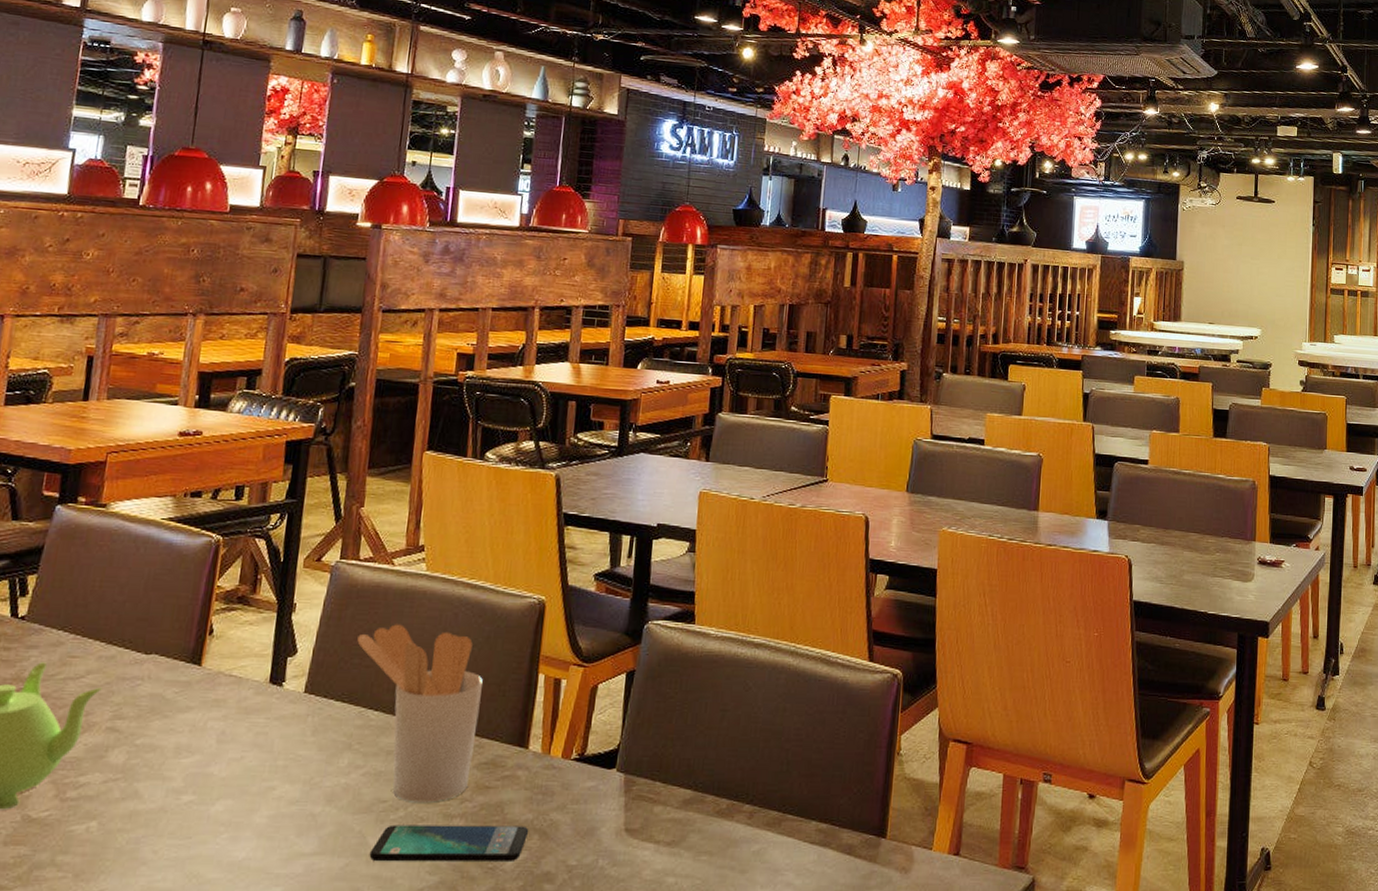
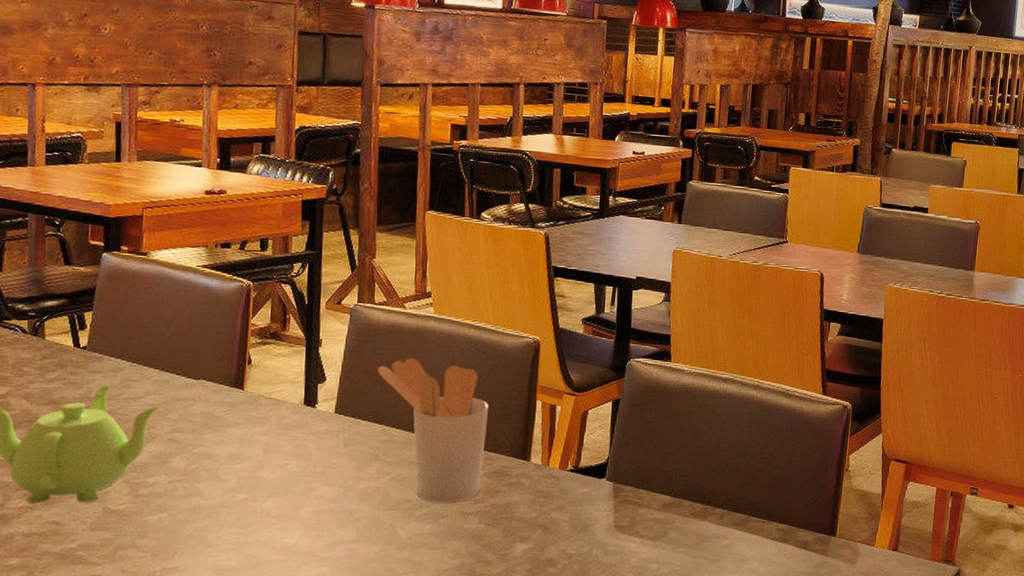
smartphone: present [369,825,529,861] -> none [399,520,534,550]

